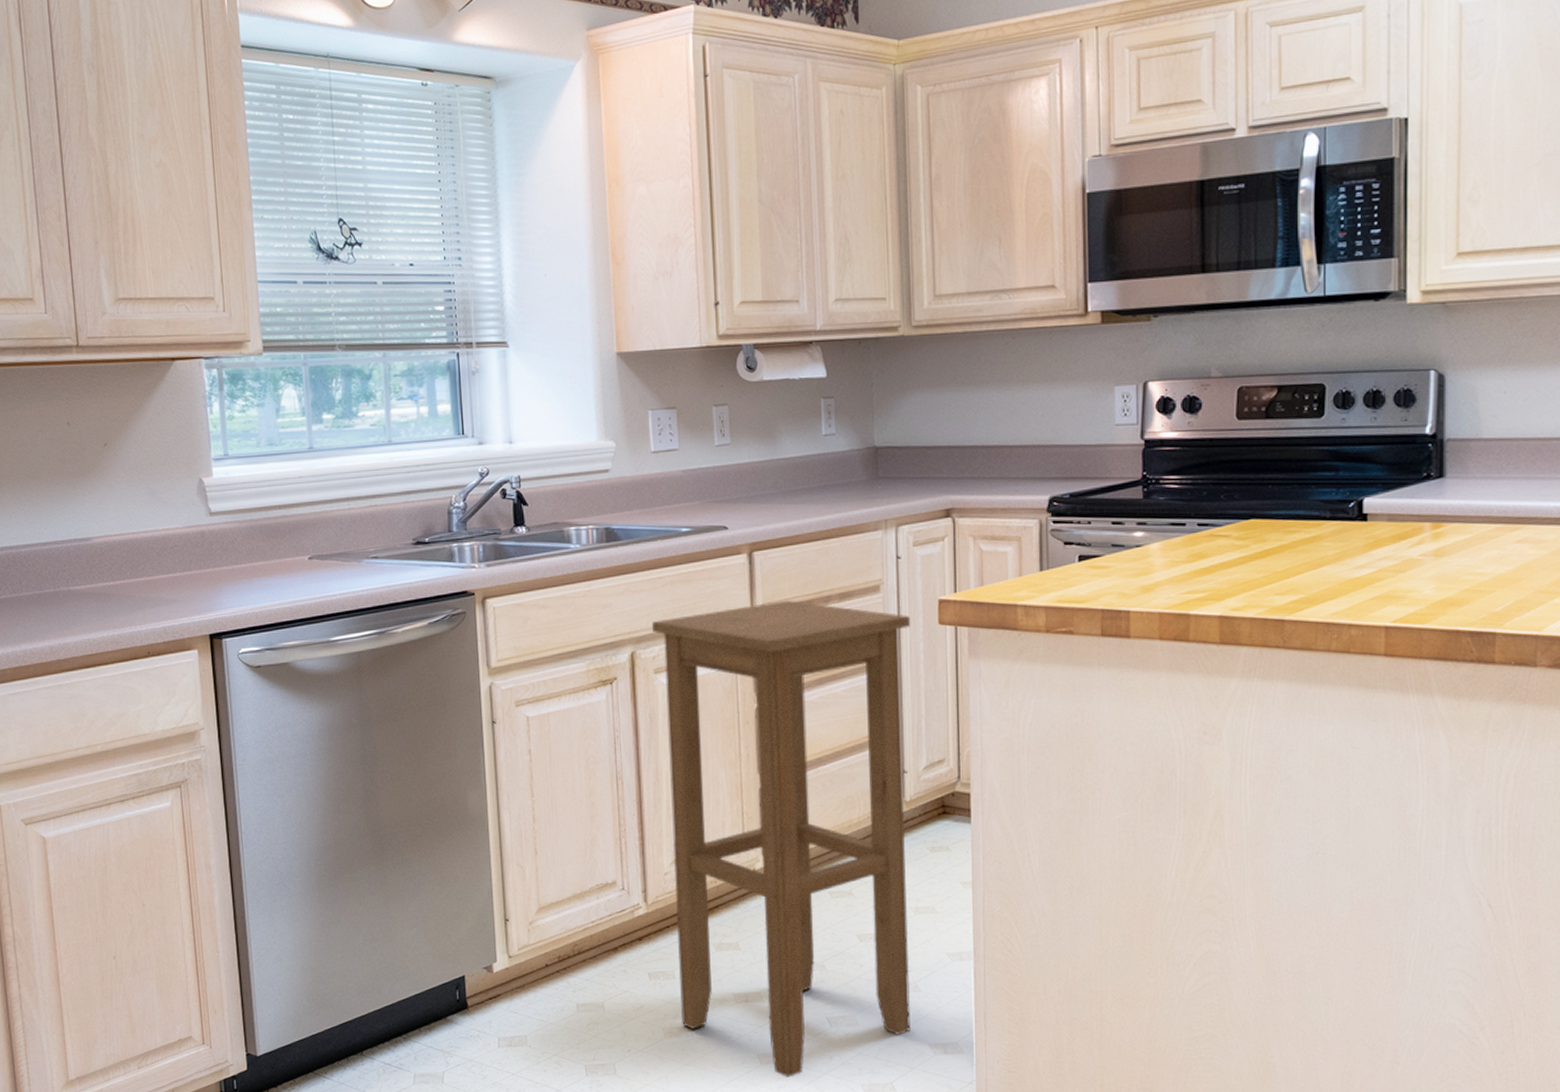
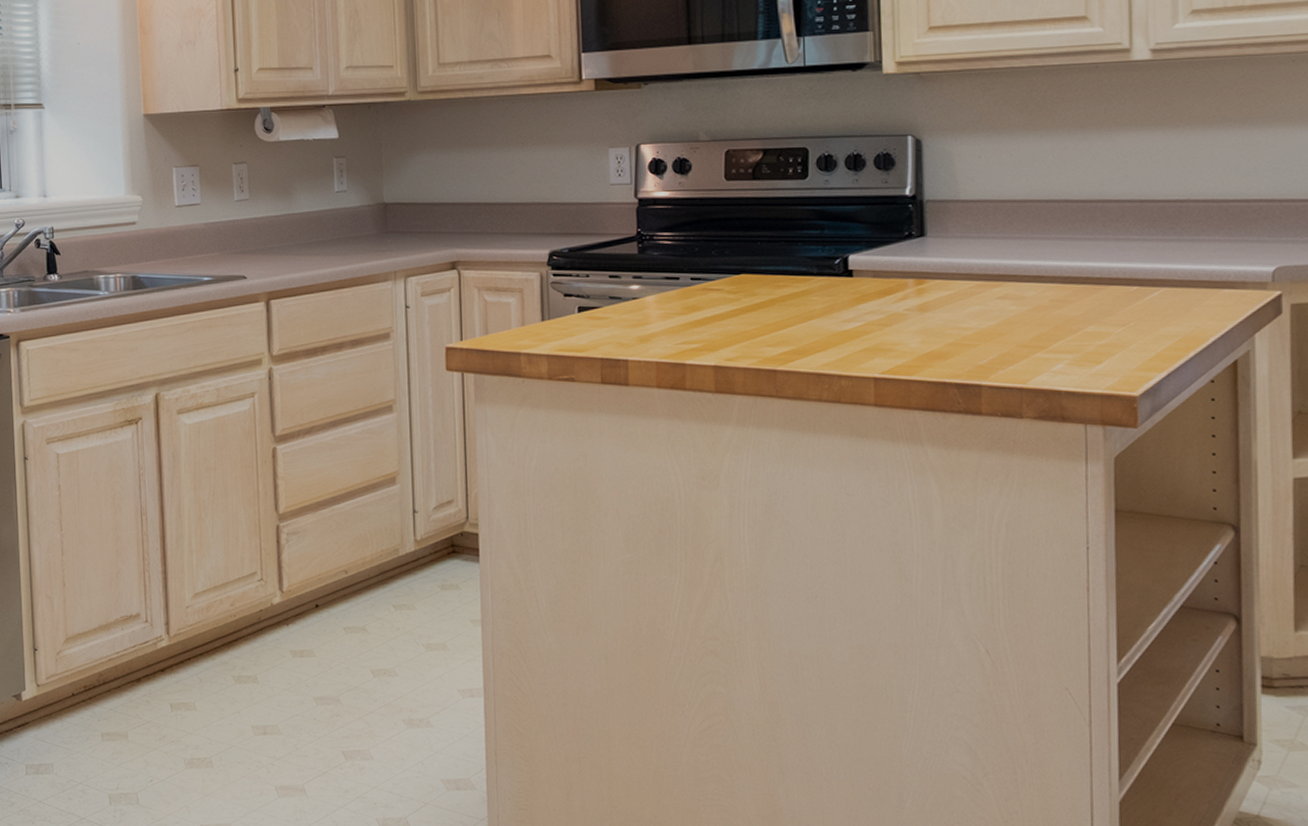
stool: present [652,600,911,1078] -> none [175,345,424,810]

